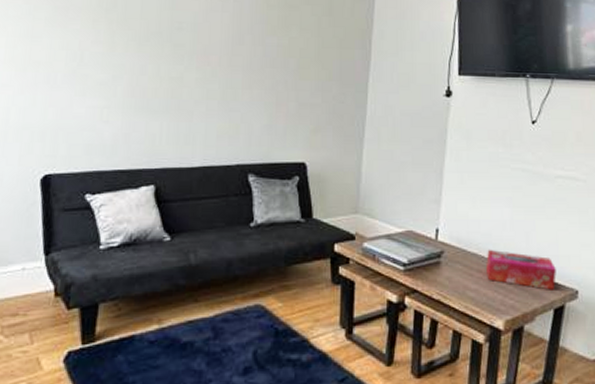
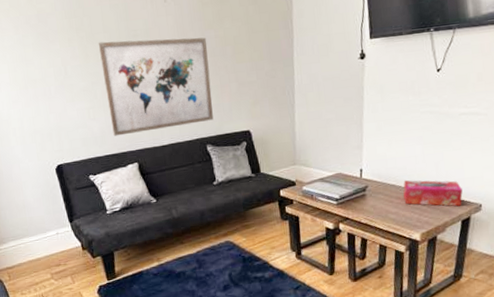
wall art: none [128,29,267,148] -> present [98,37,214,137]

